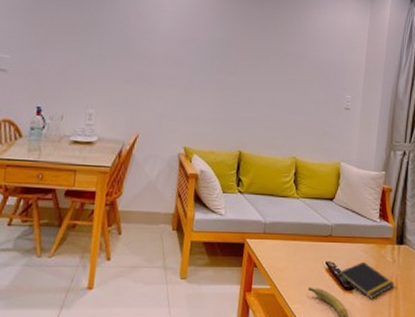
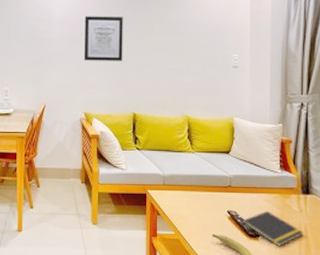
wall art: none [189,34,238,91] -> present [83,16,123,61]

